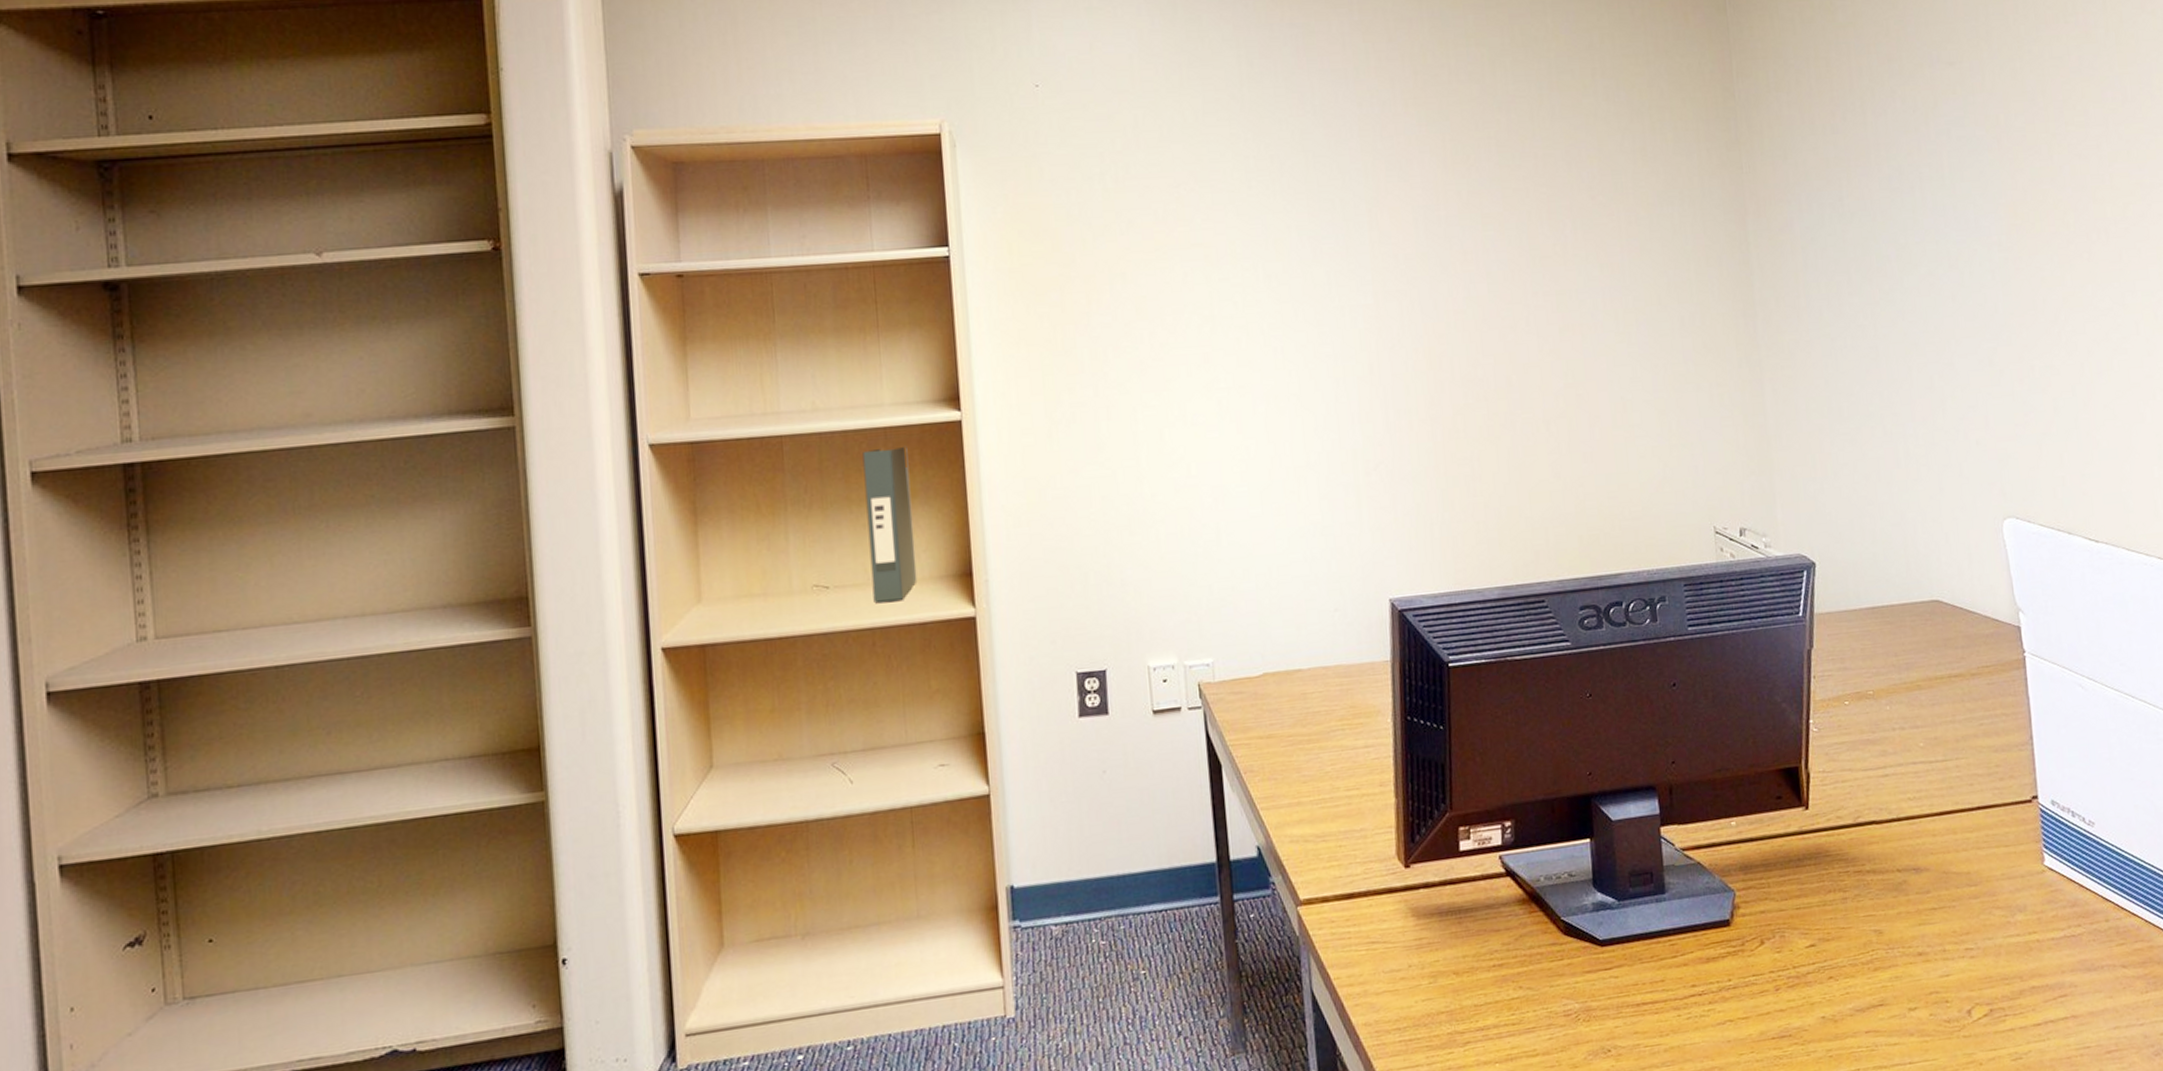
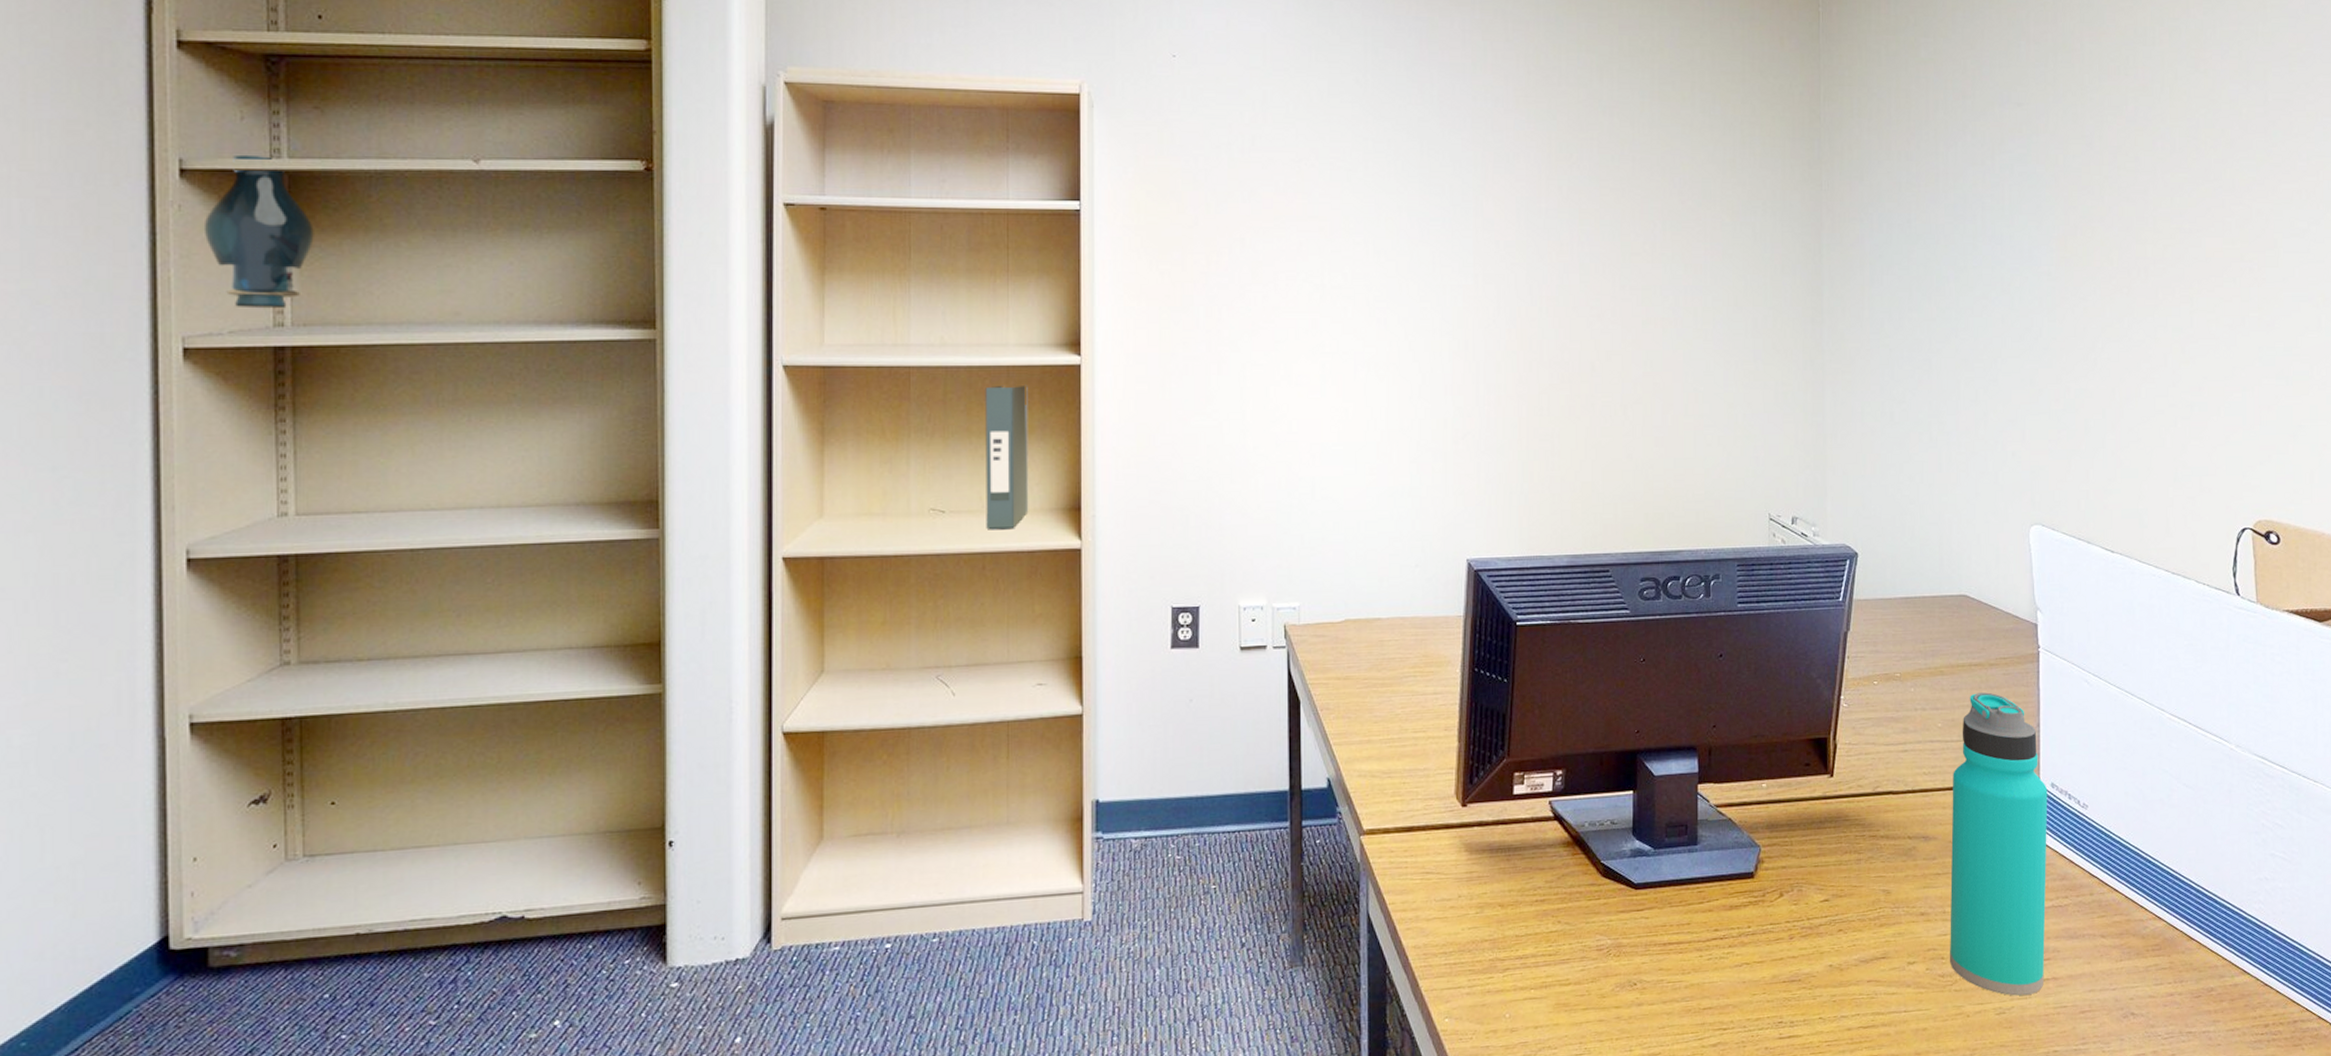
vase: none [44,265,158,426] -> present [203,154,314,309]
water bottle: none [1941,705,2063,1039] -> present [1950,692,2048,996]

